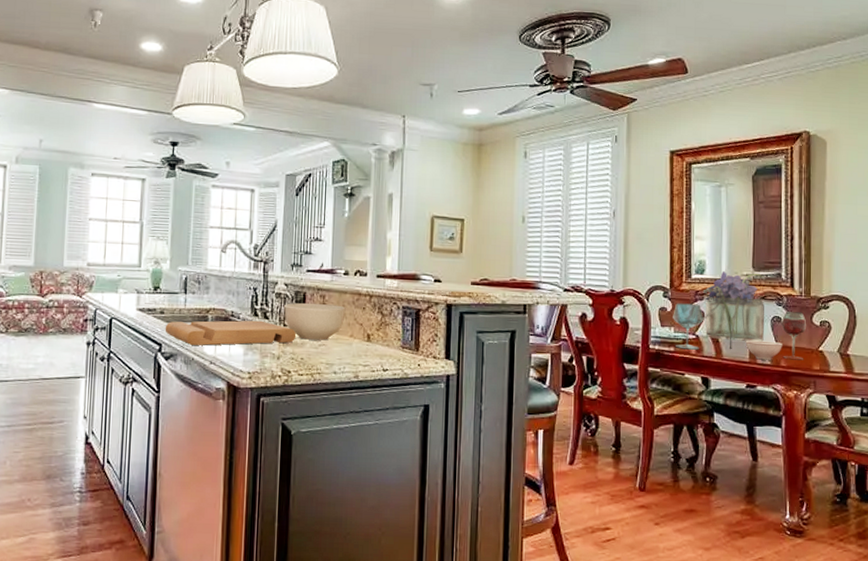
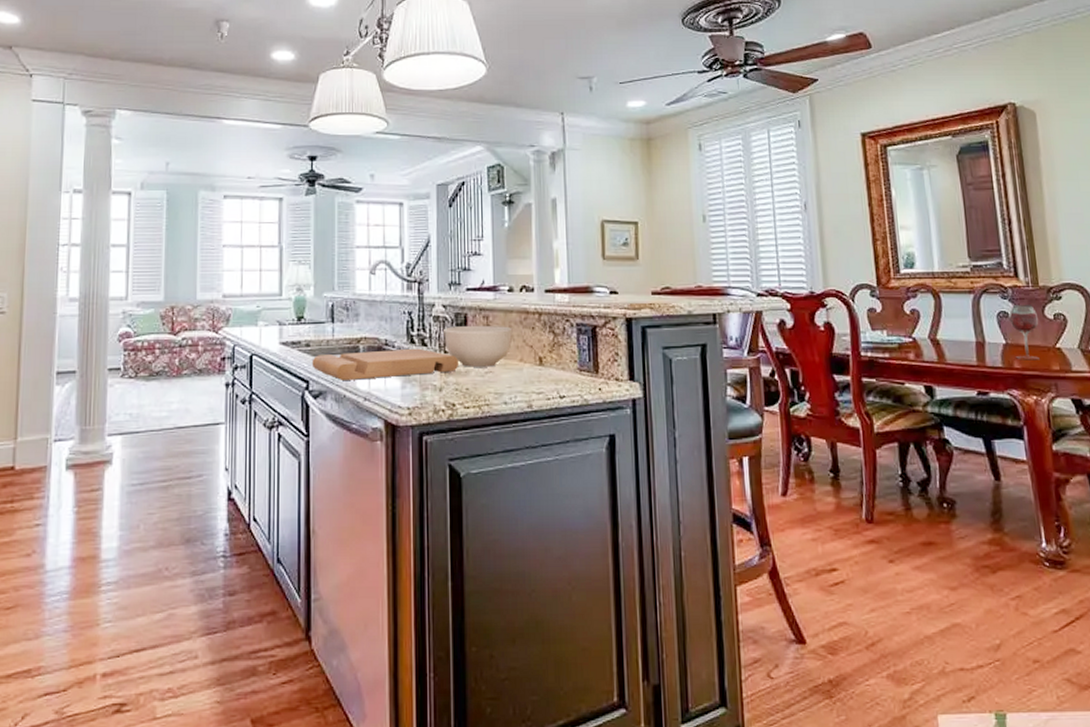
wine glass: present [673,303,703,350] -> none [883,302,919,355]
flower bouquet: present [696,271,767,349] -> none [911,264,991,351]
bowl: present [745,340,784,360] -> none [970,340,1015,362]

